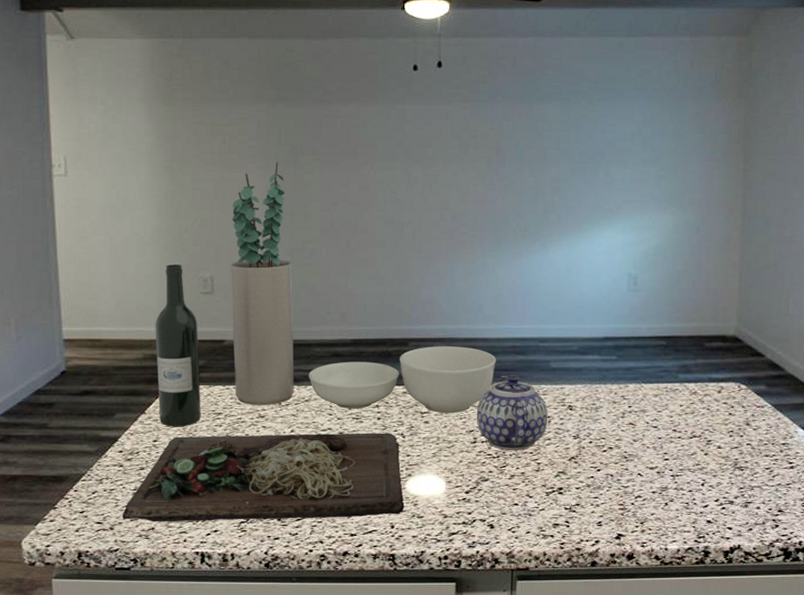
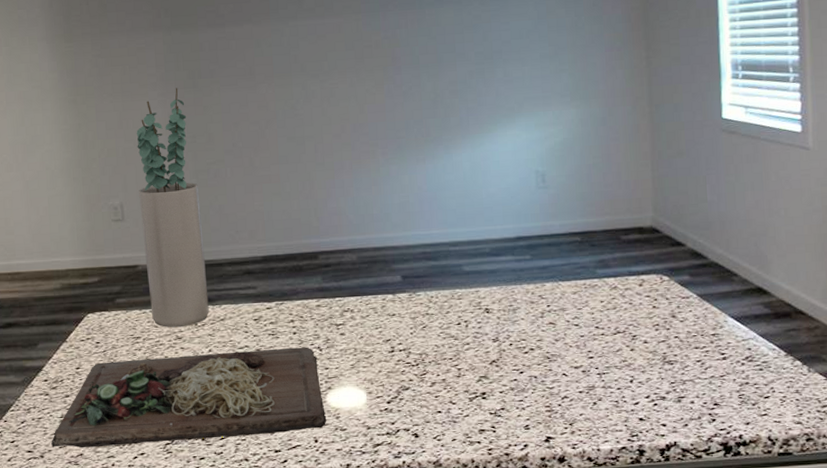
wine bottle: present [155,264,201,427] -> none [70,194,121,354]
bowl: present [308,361,400,409] -> none [222,277,312,326]
bowl: present [400,346,496,414] -> none [311,256,408,325]
teapot: present [476,375,548,450] -> none [391,281,466,358]

